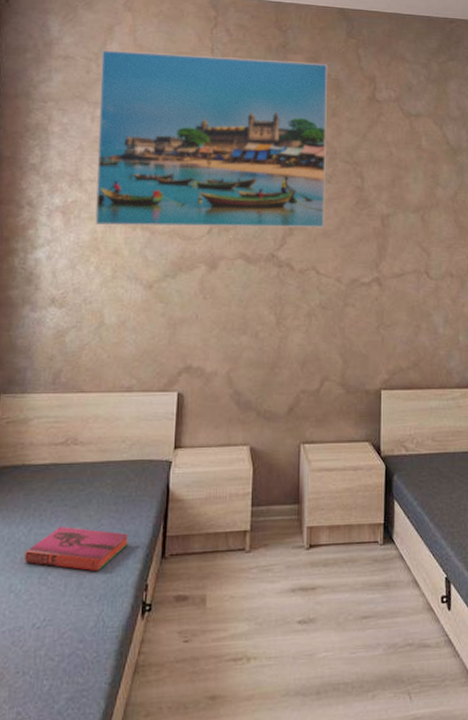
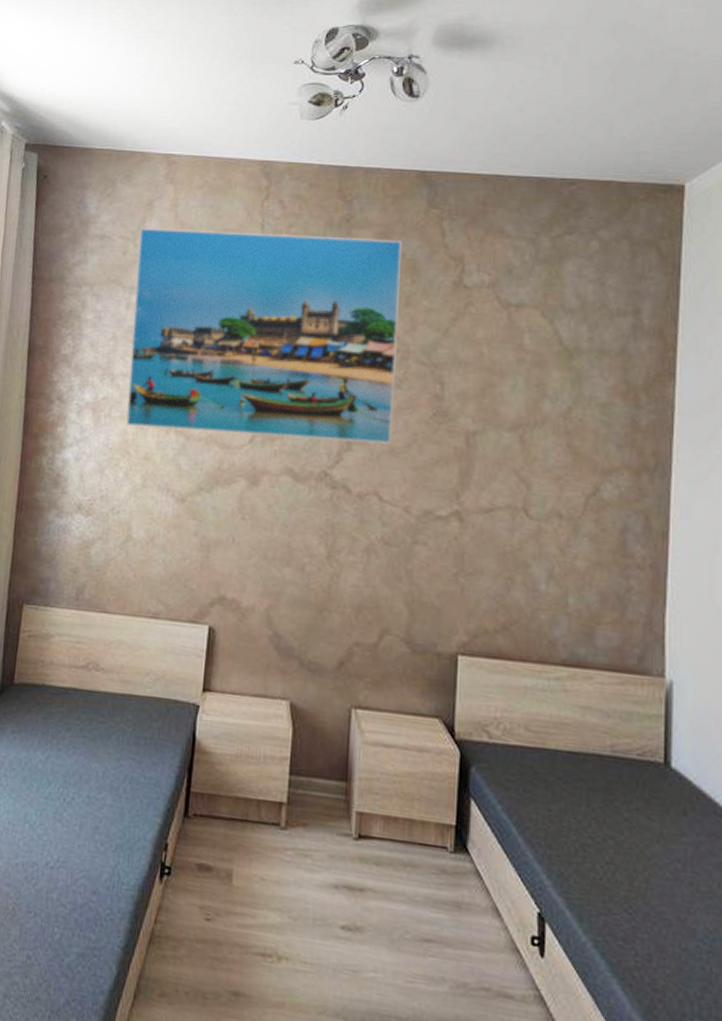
hardback book: present [24,527,129,572] -> none [40,760,150,818]

